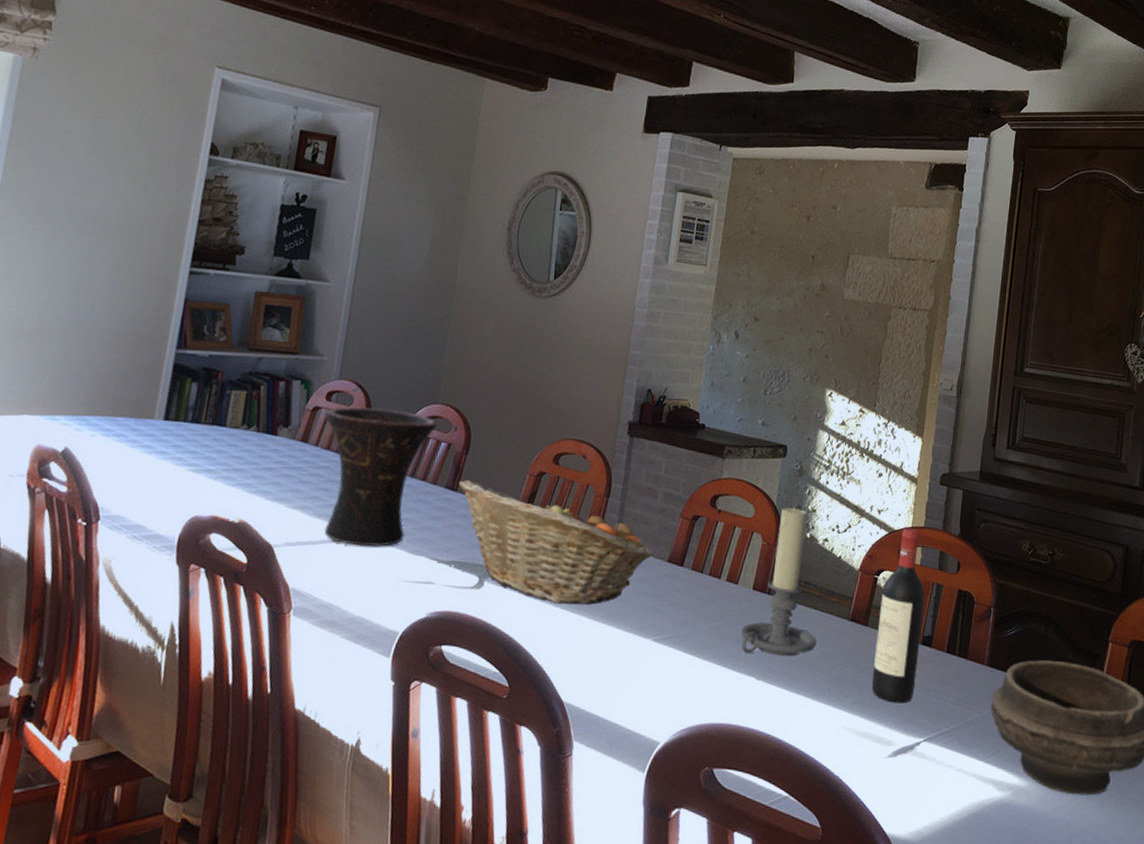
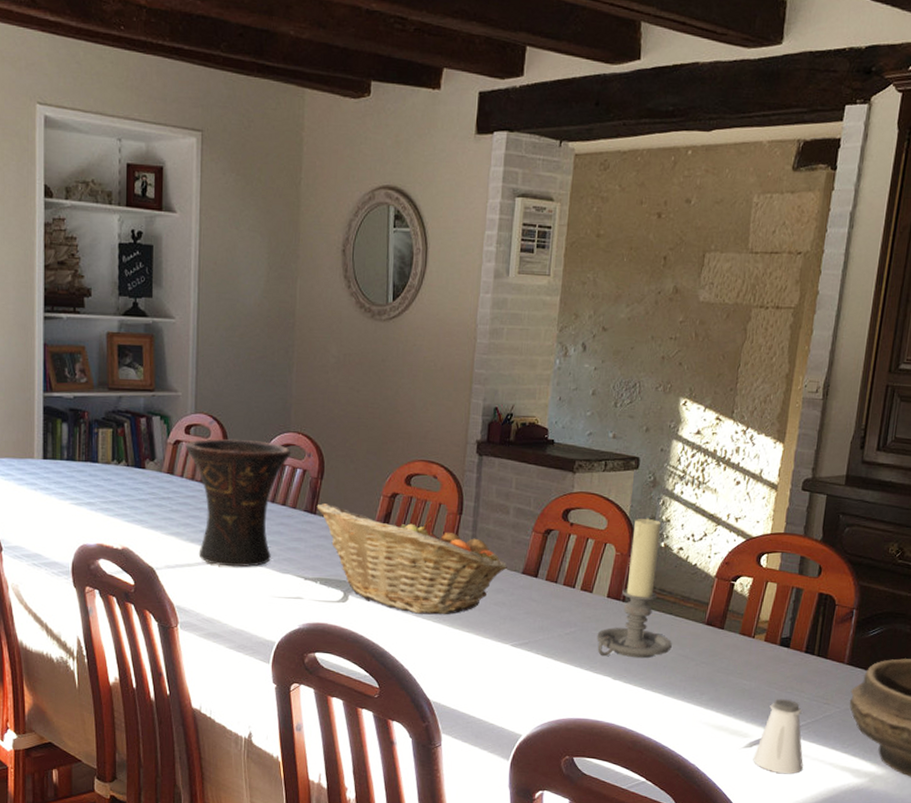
wine bottle: present [871,527,926,704] -> none [727,534,784,700]
saltshaker: none [897,702,947,788] -> present [753,699,803,775]

